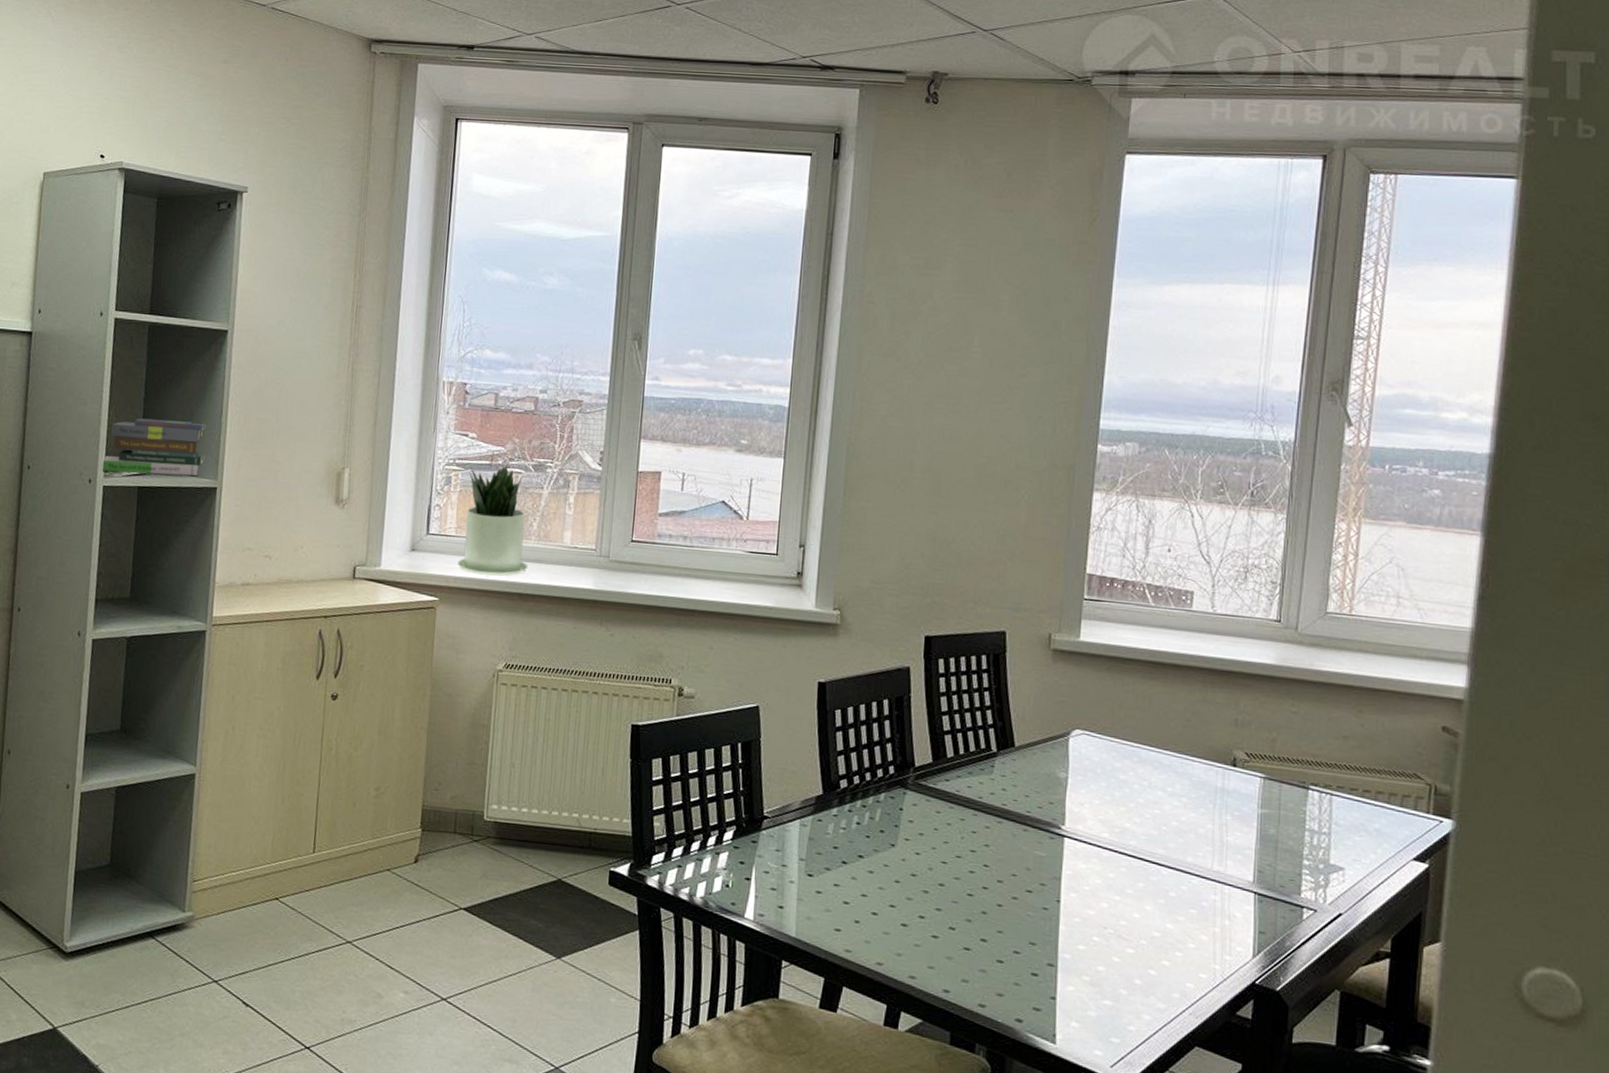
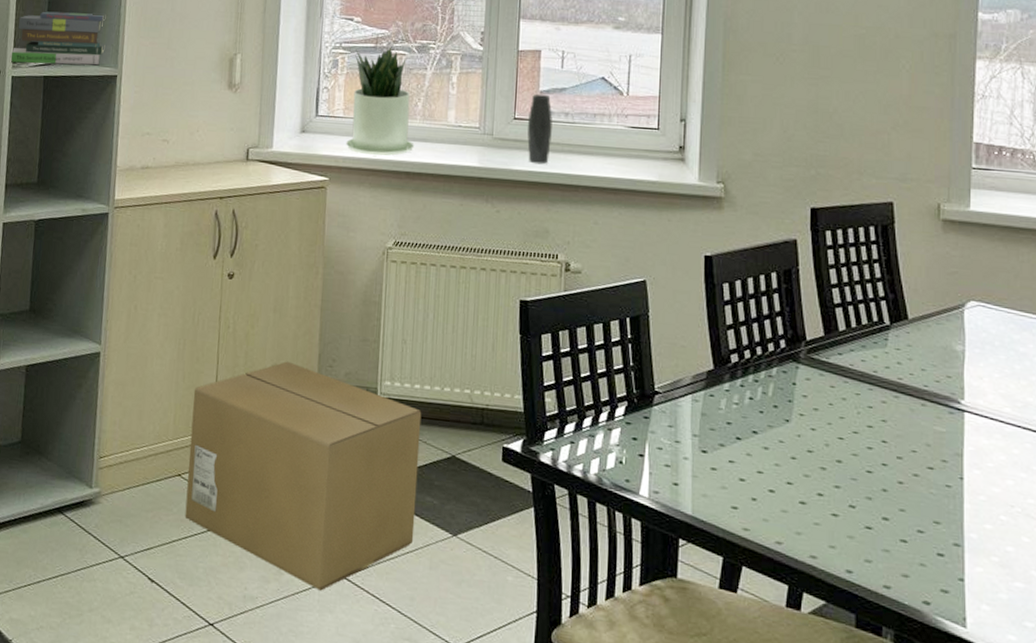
box: none [282,784,529,1014] -> present [185,361,422,591]
vase: none [644,516,671,589] -> present [527,93,553,165]

